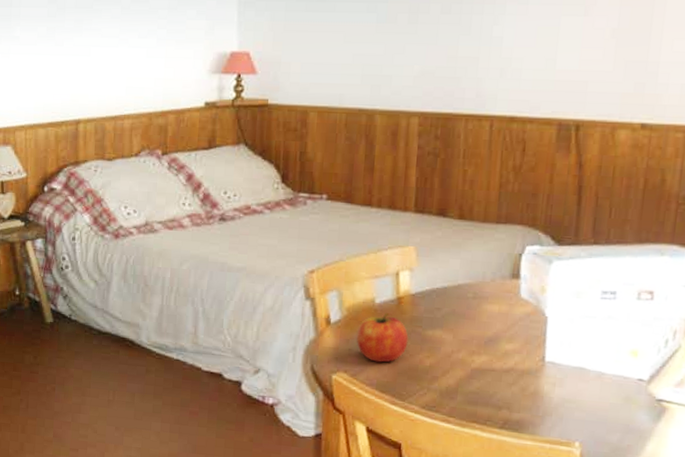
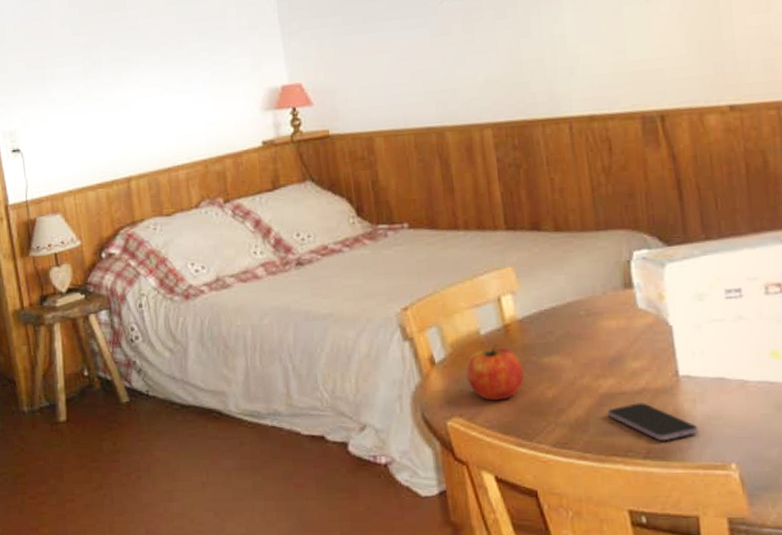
smartphone: none [476,380,553,415] -> present [608,403,699,440]

